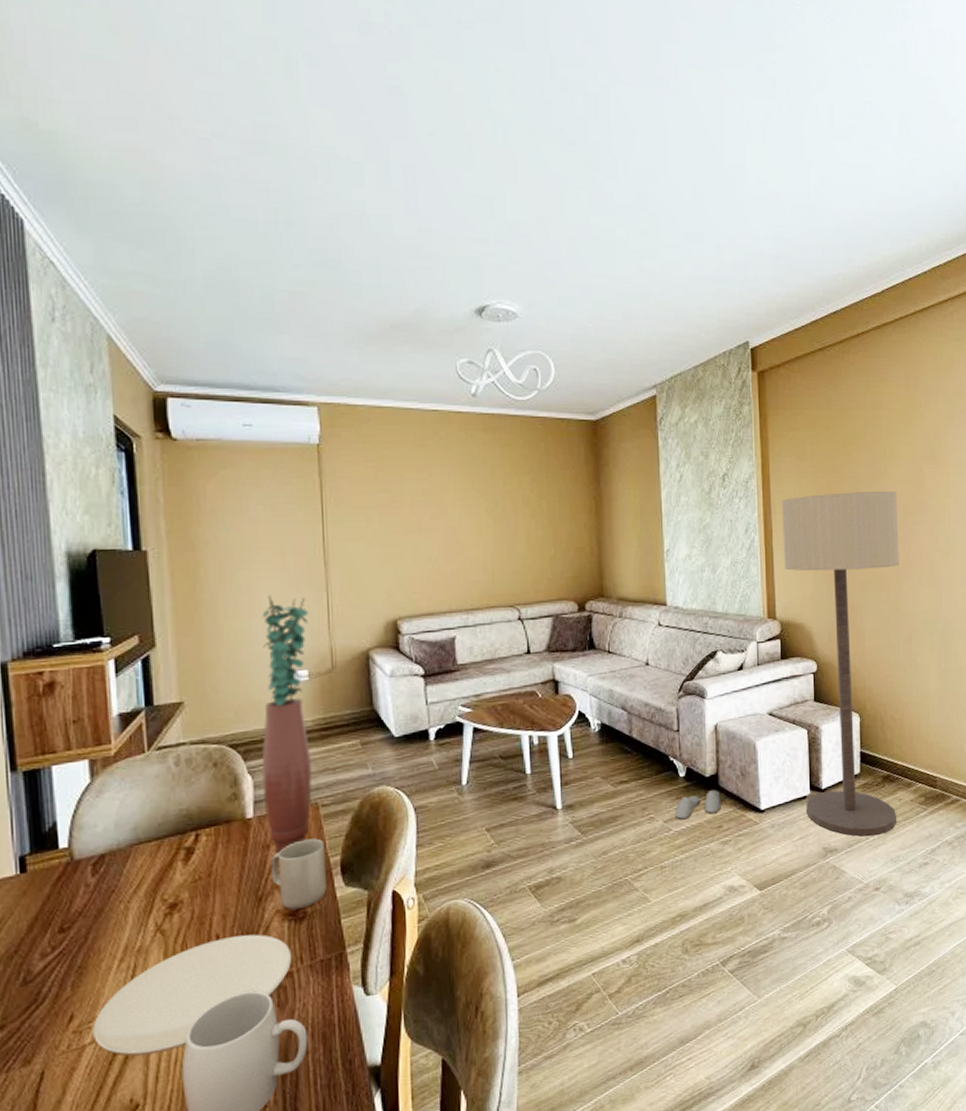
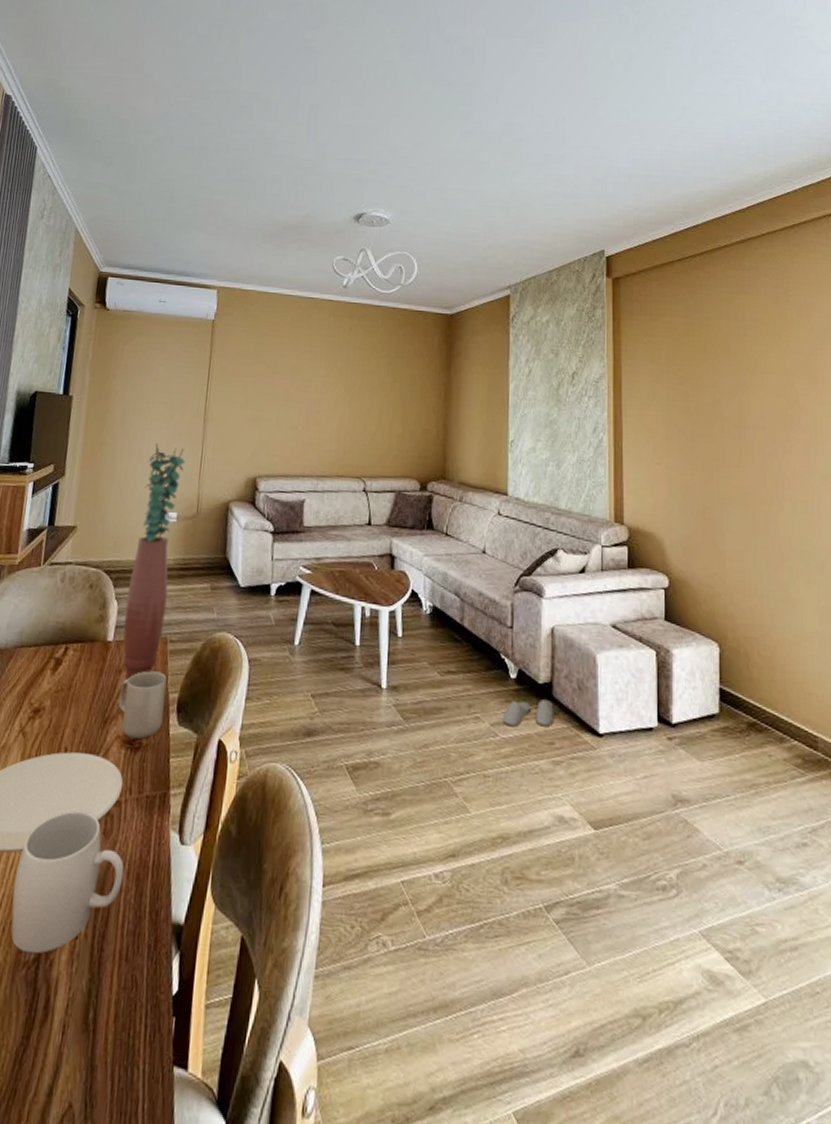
floor lamp: present [781,491,899,837] -> none [633,401,768,794]

